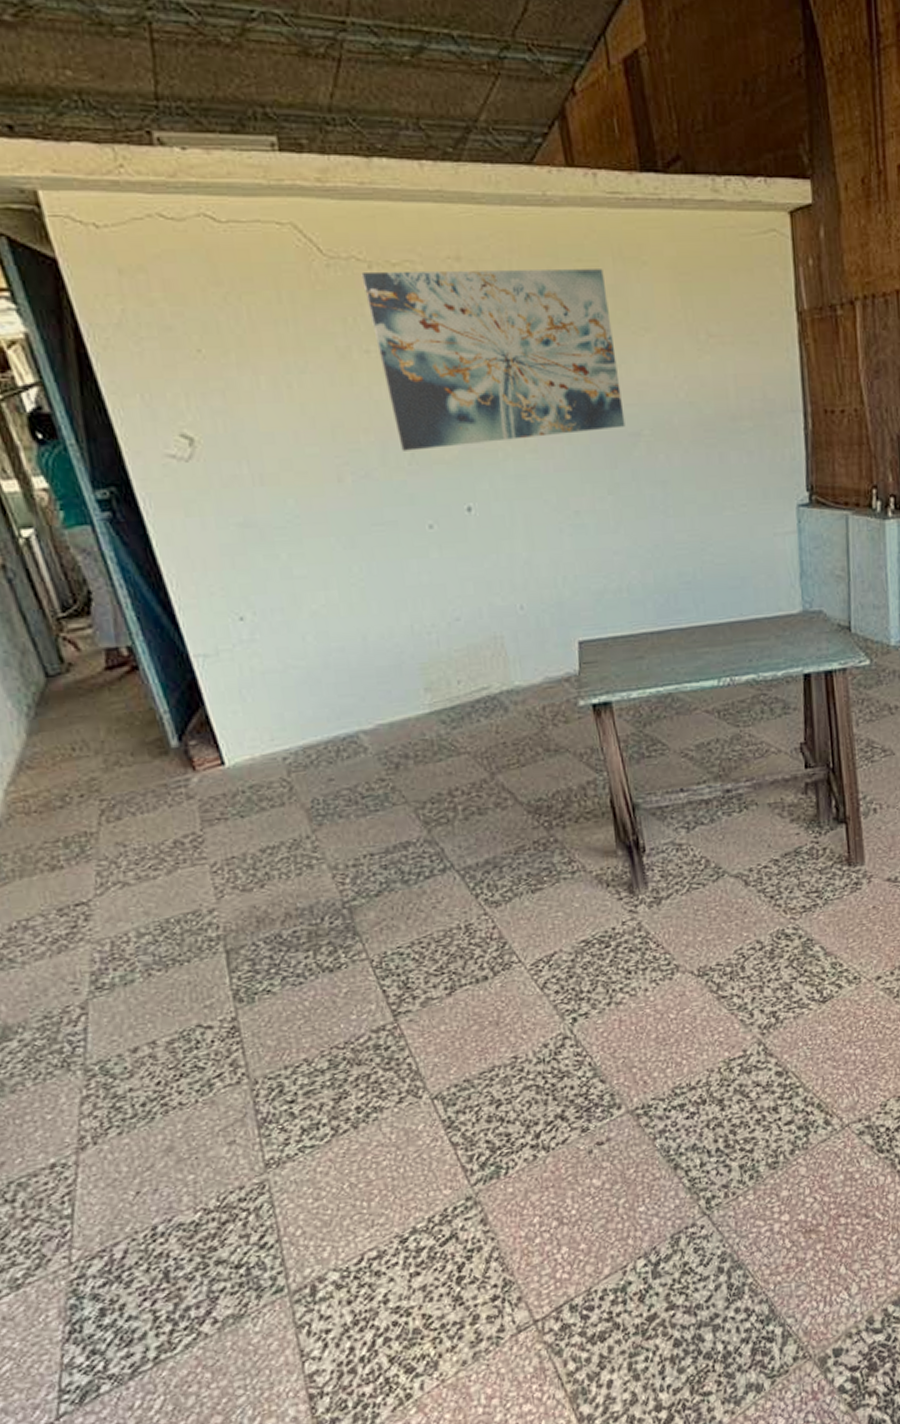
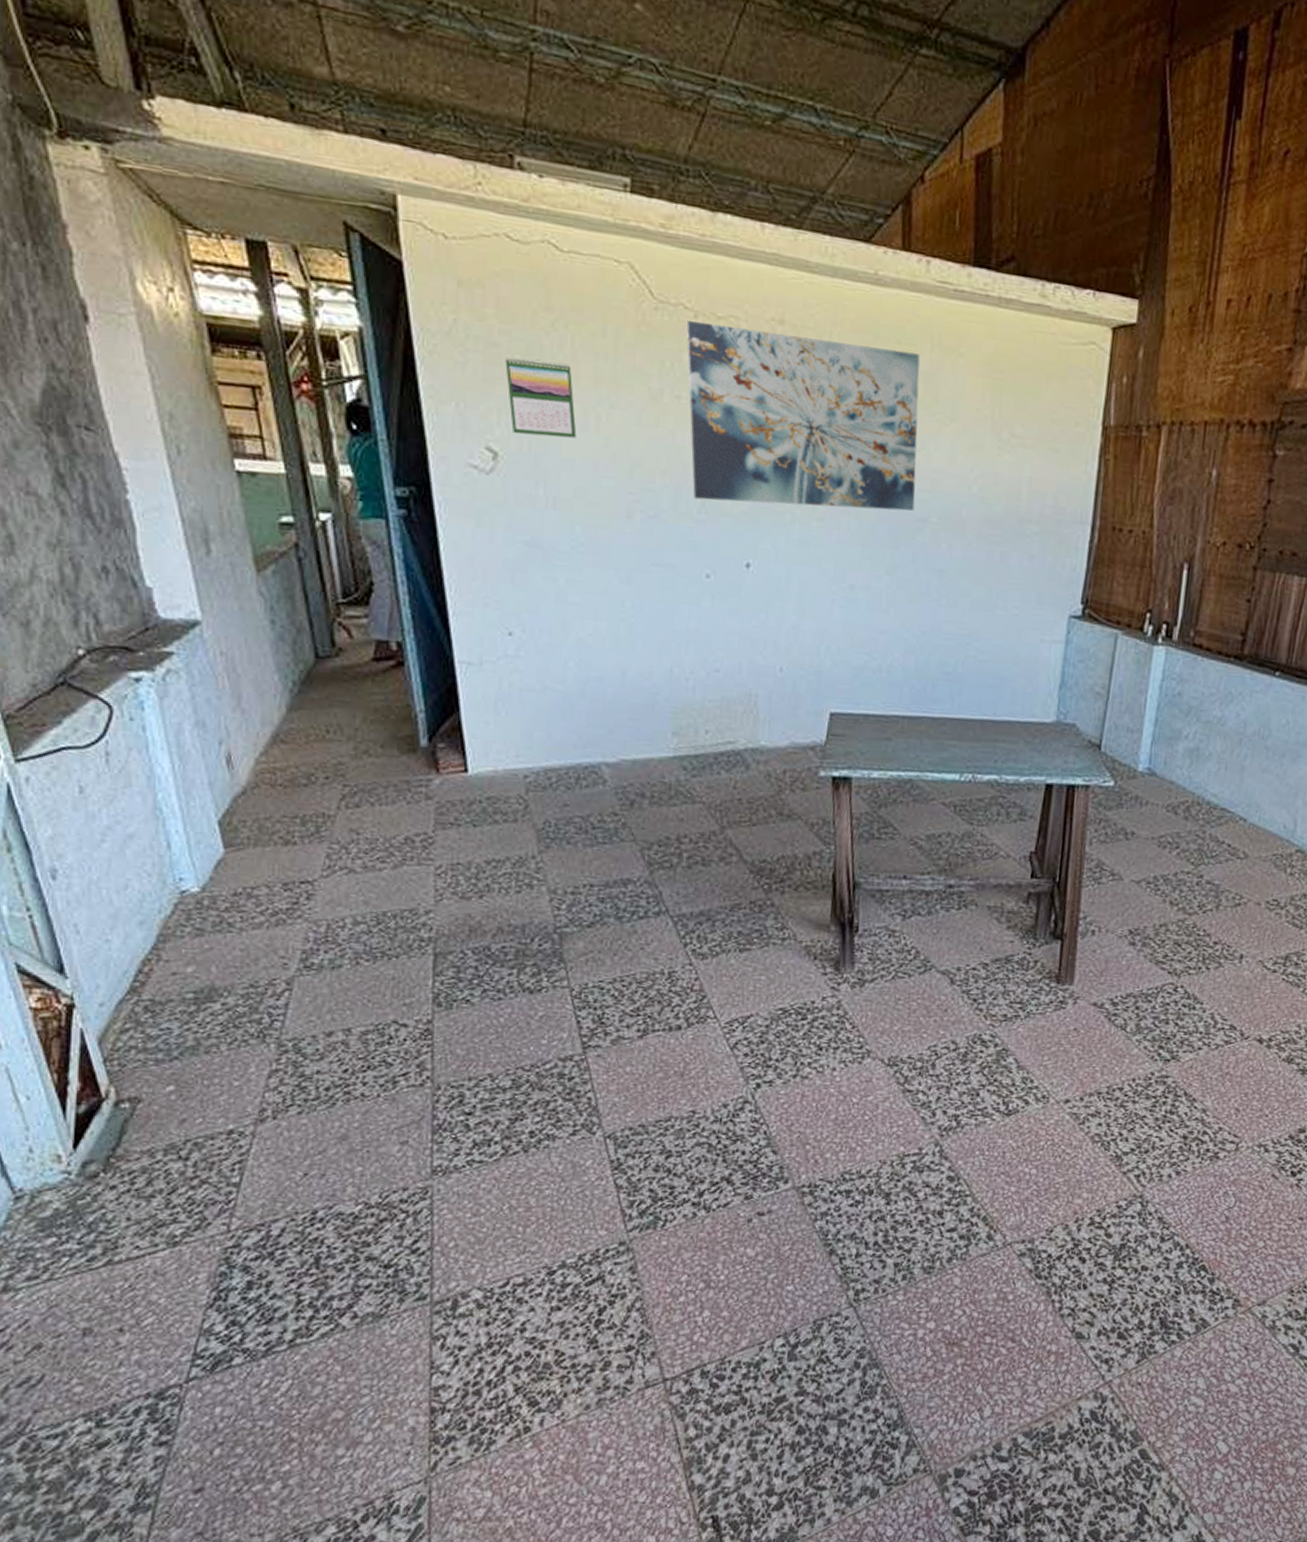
calendar: none [183,335,271,416] -> present [505,357,577,438]

